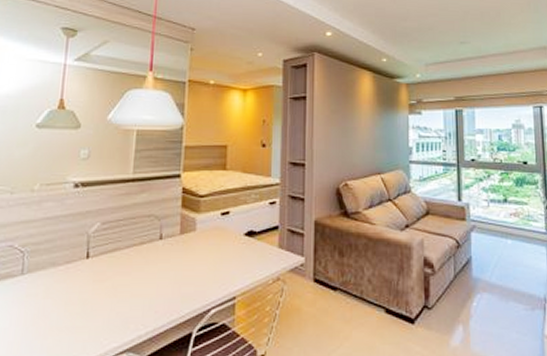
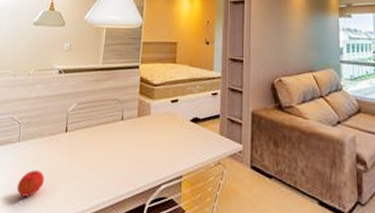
fruit: none [22,306,60,340] -> present [16,169,45,197]

